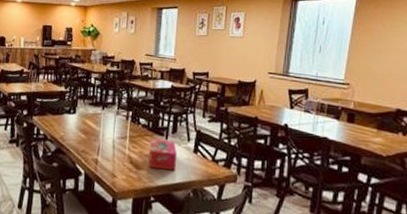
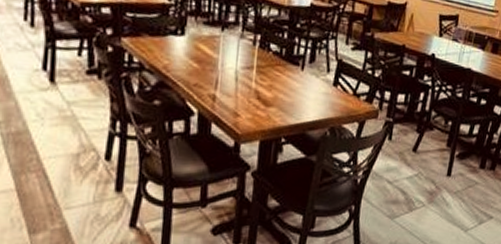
tissue box: present [148,138,178,171] -> none [279,68,315,107]

